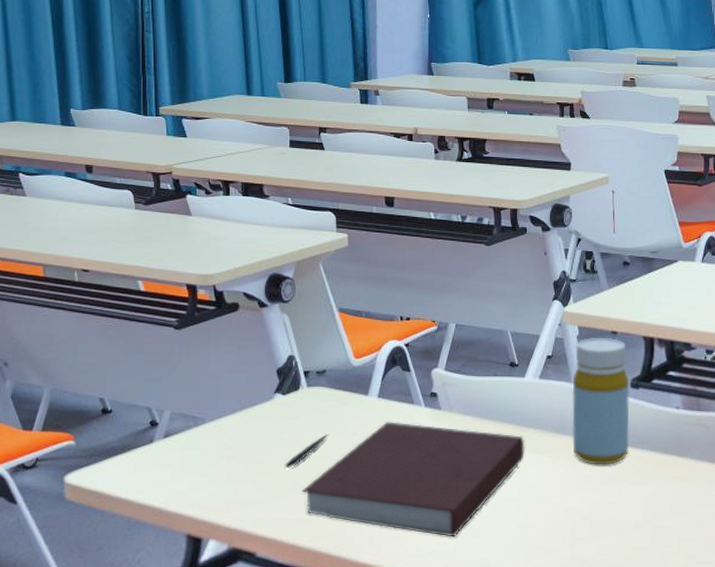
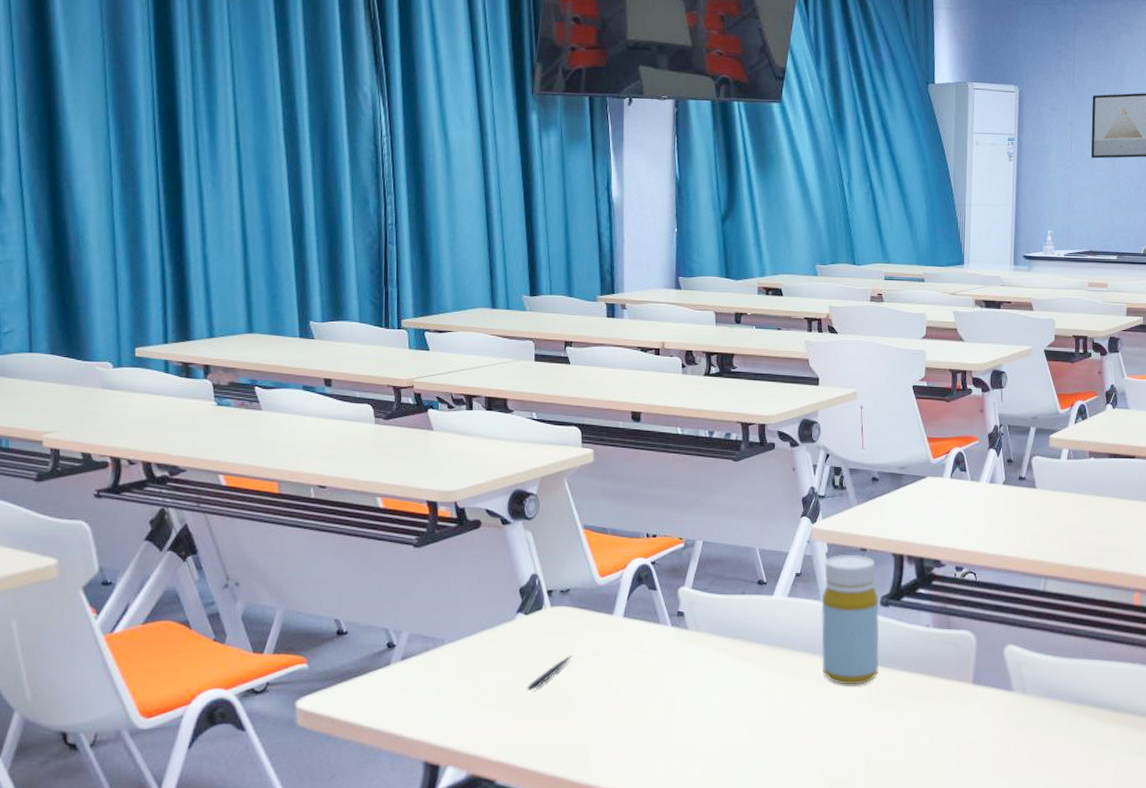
notebook: present [302,421,525,537] -> none [544,642,774,762]

